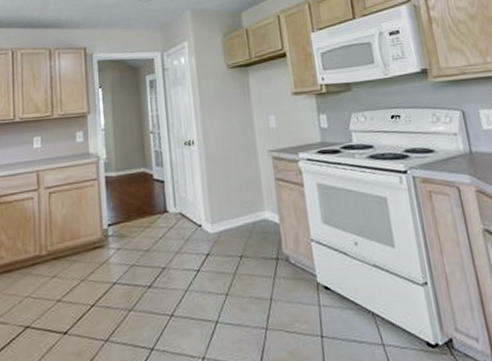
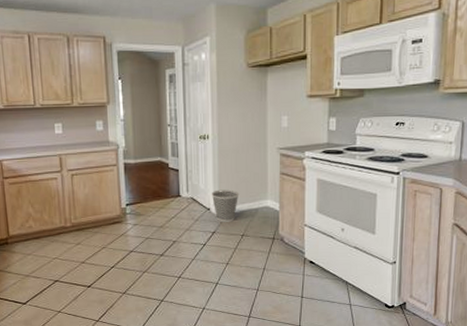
wastebasket: none [201,201,233,242] -> present [211,189,240,223]

